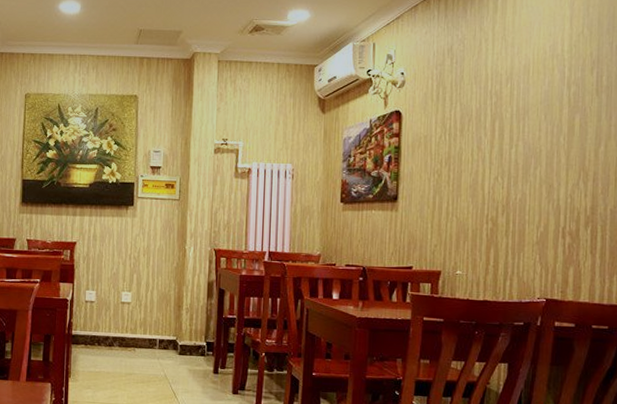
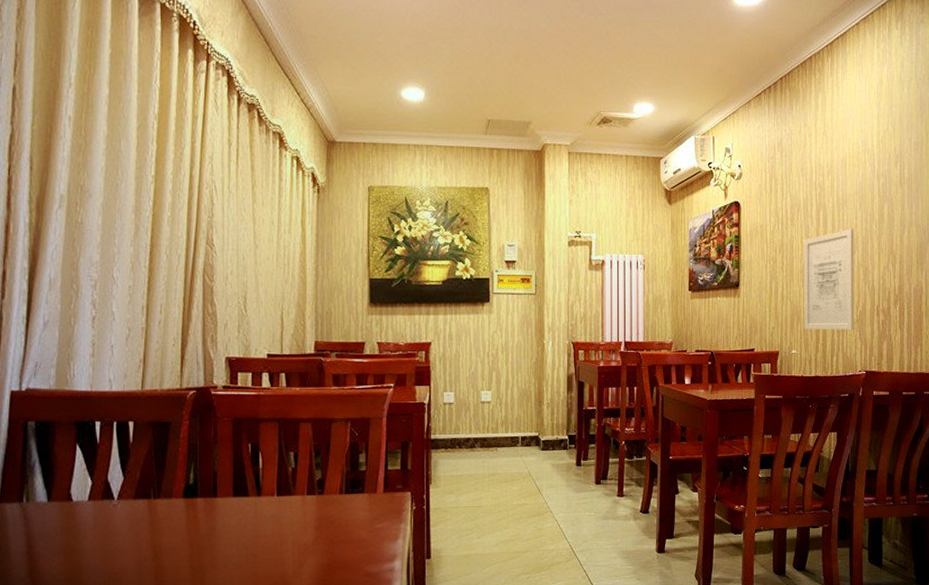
wall art: none [472,141,537,252] -> present [803,229,854,330]

